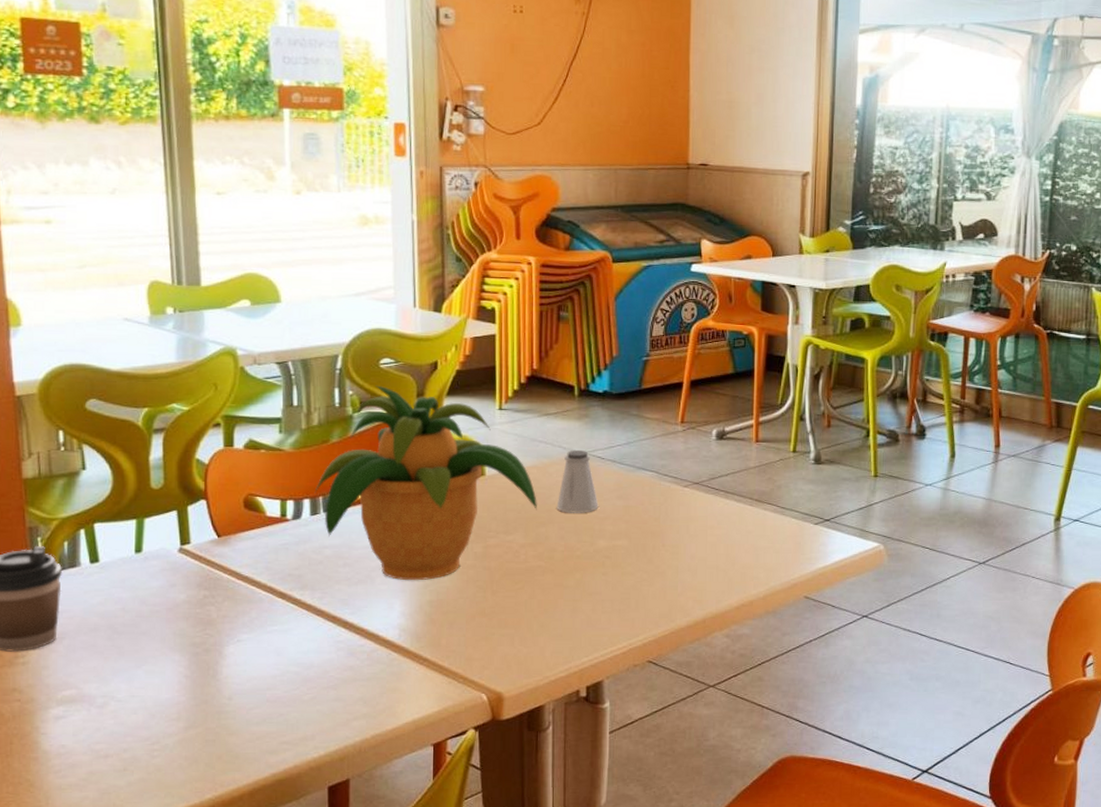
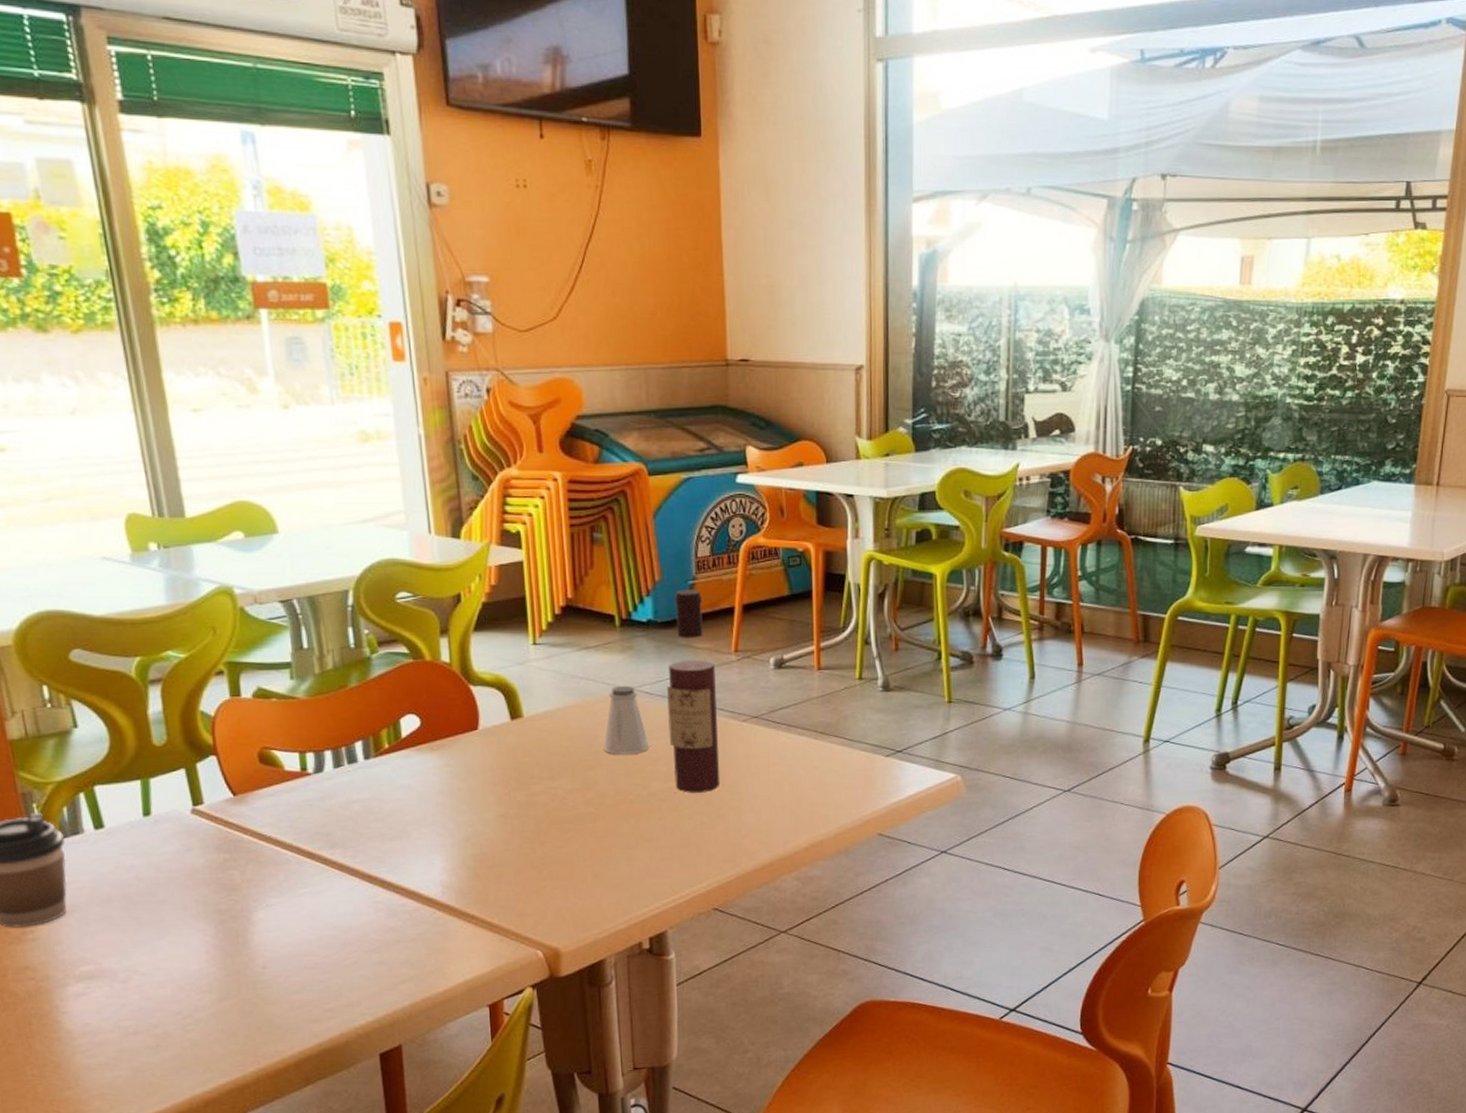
potted plant: present [314,385,537,581] -> none [335,622,583,834]
wine bottle: none [617,365,662,552] -> present [667,590,721,793]

